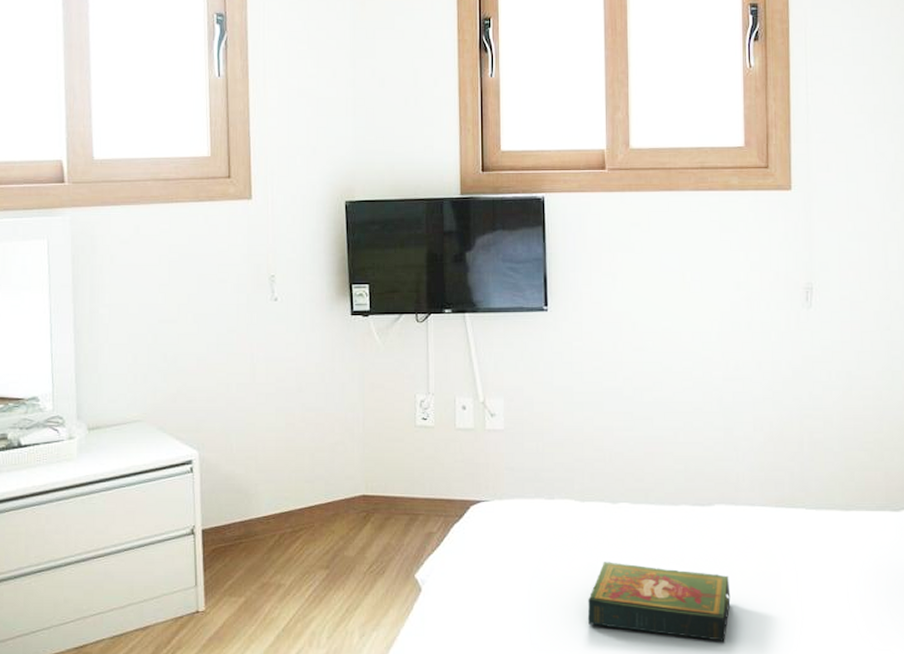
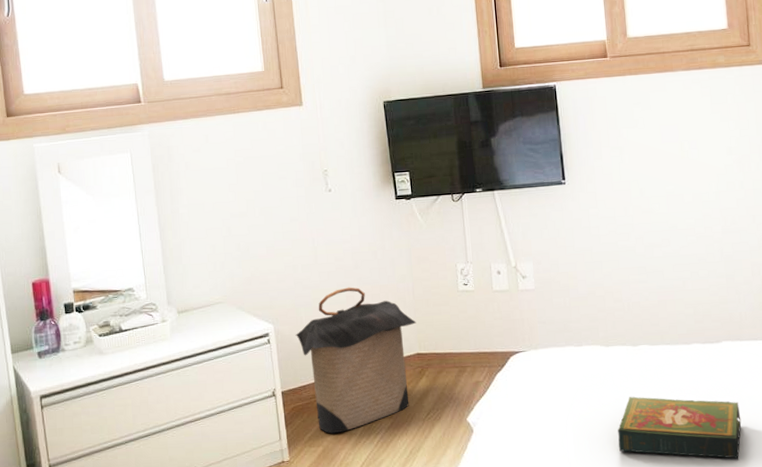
laundry hamper: none [223,413,365,583] -> present [295,287,416,434]

